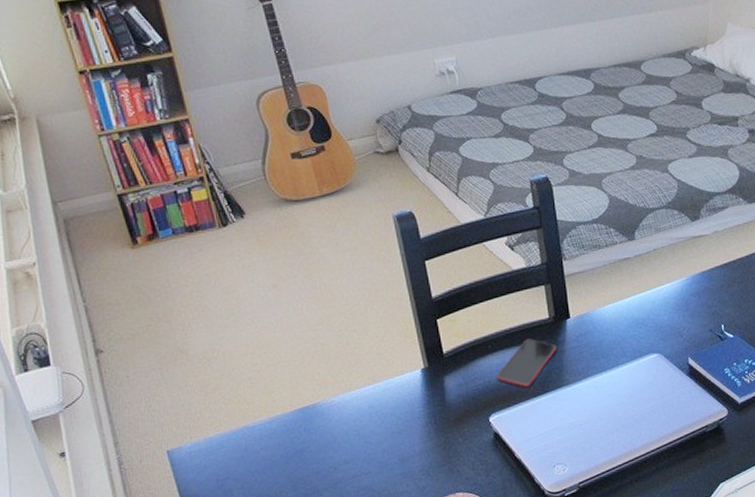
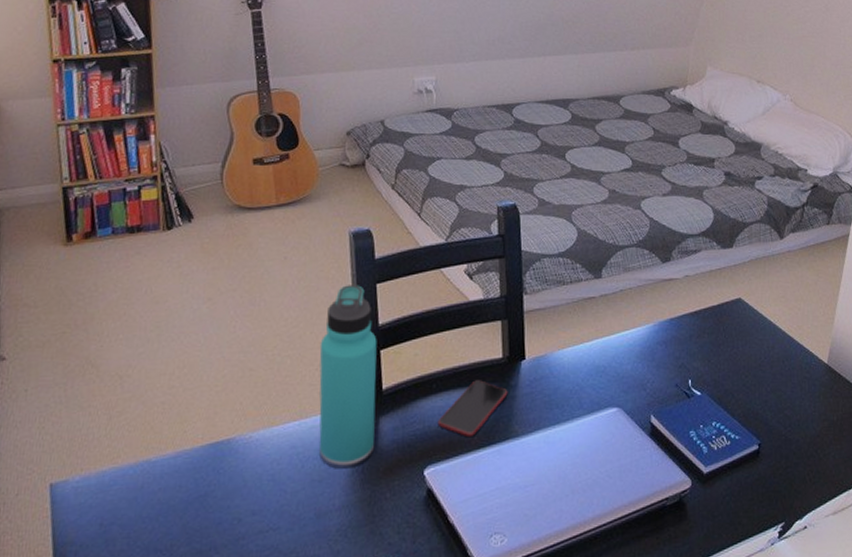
thermos bottle: none [381,263,443,422] -> present [319,285,377,469]

